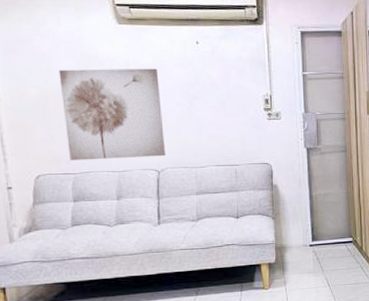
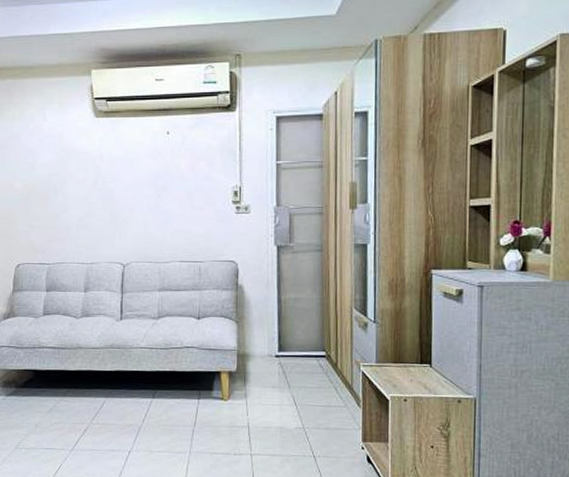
wall art: present [59,68,166,161] -> none [41,160,132,251]

